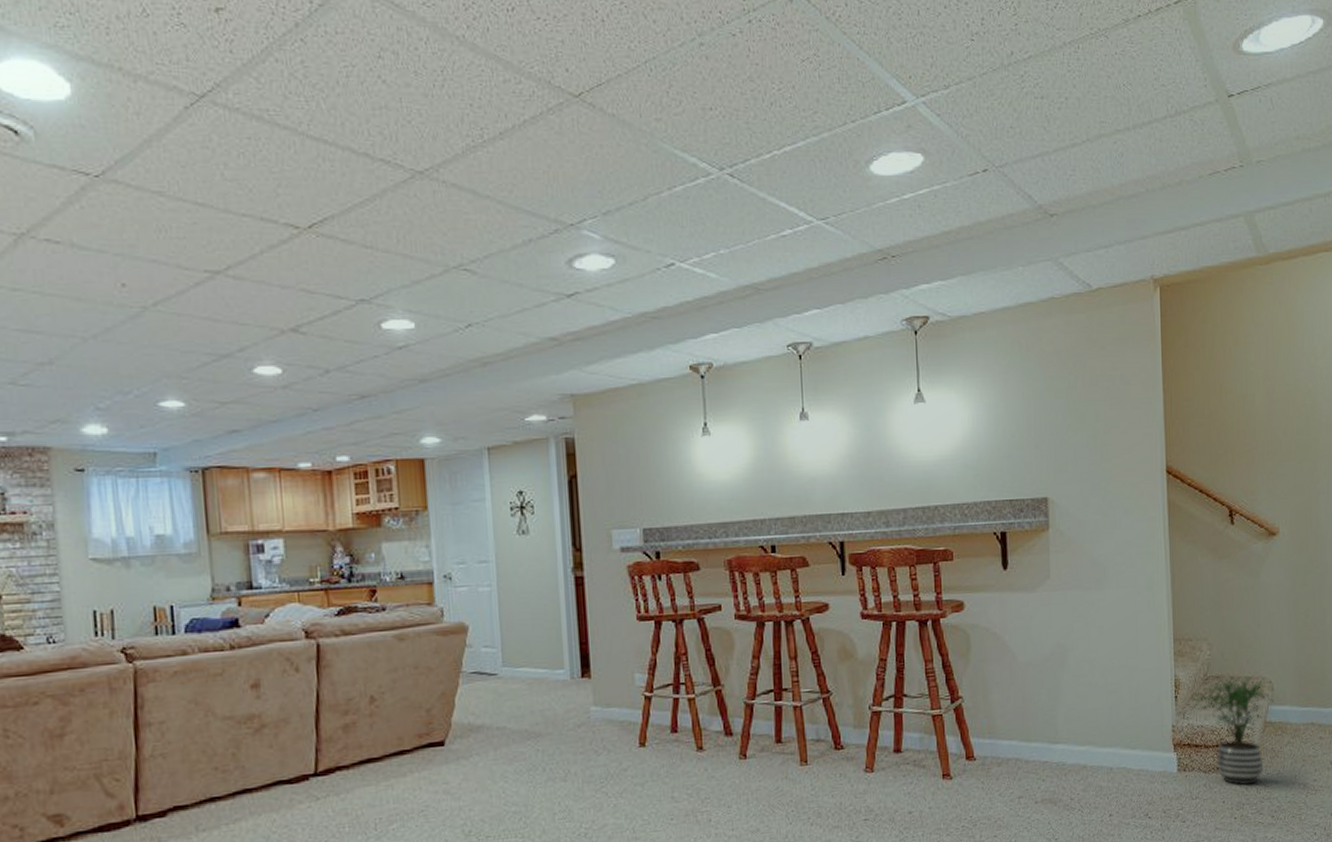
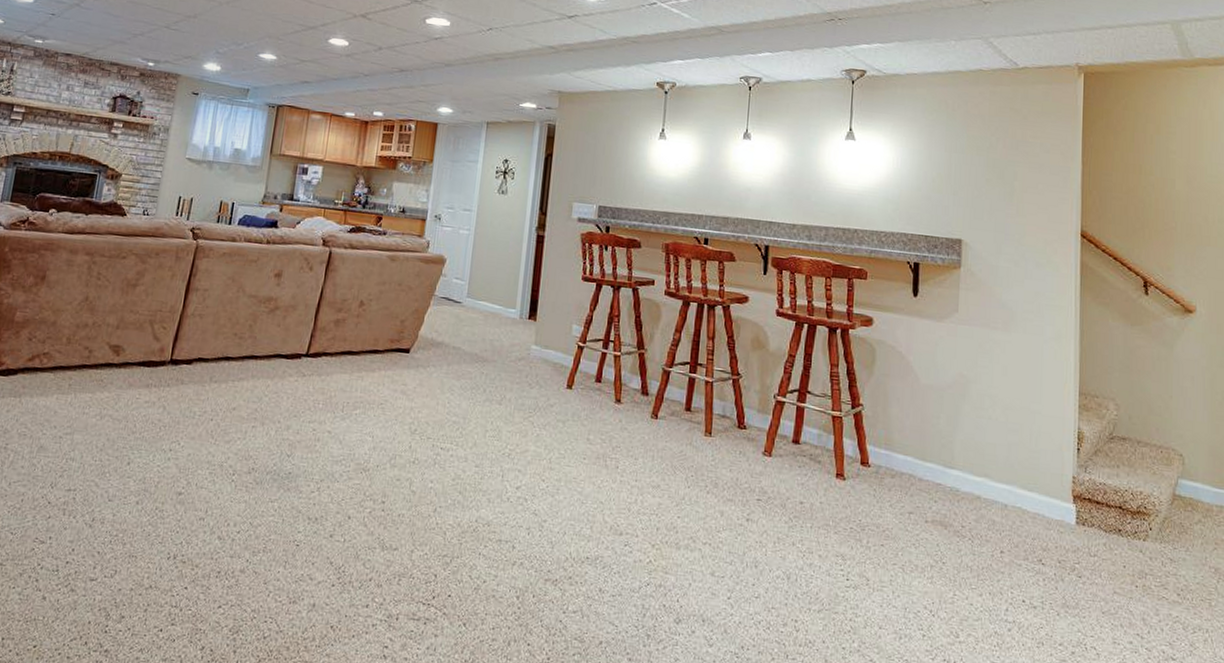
potted plant: present [1192,675,1275,786] -> none [1095,438,1185,556]

